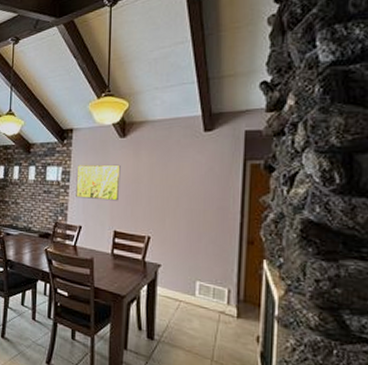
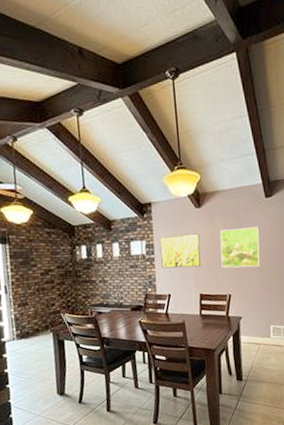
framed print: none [143,163,192,210] -> present [219,226,260,268]

